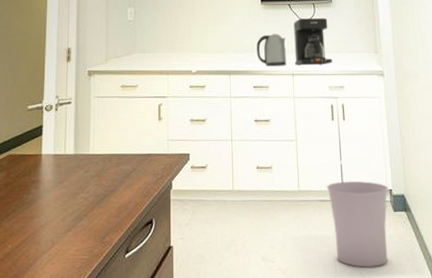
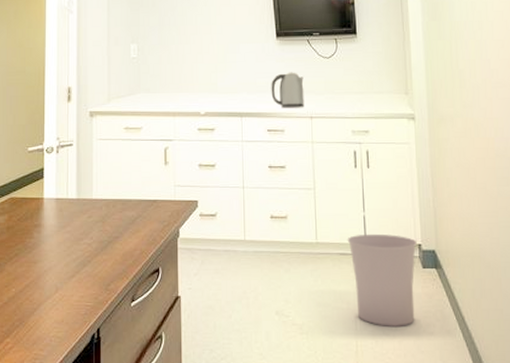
coffee maker: present [293,18,333,66] -> none [313,55,357,108]

